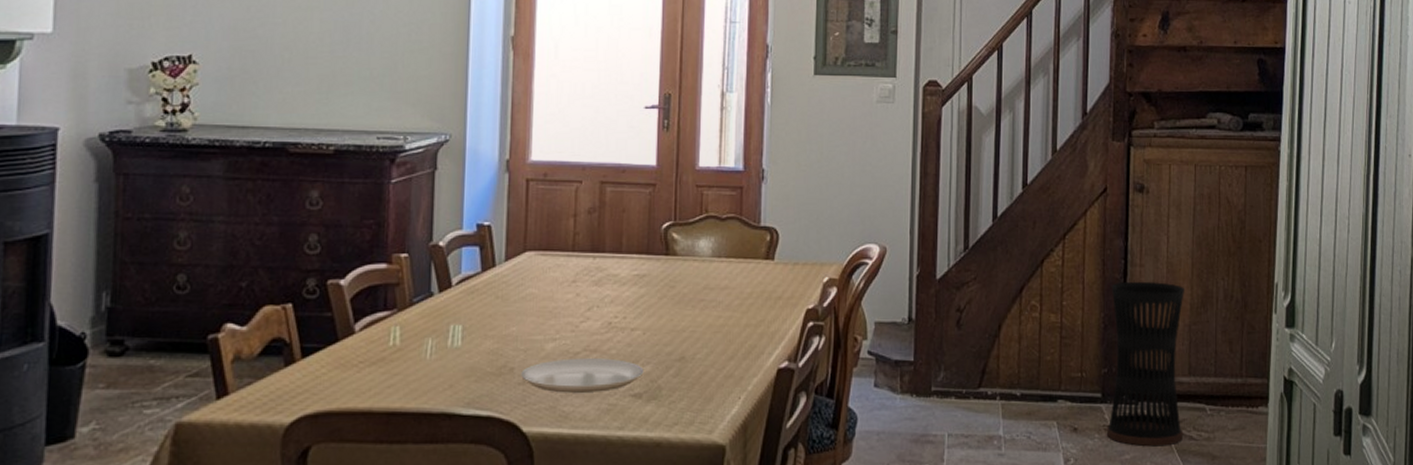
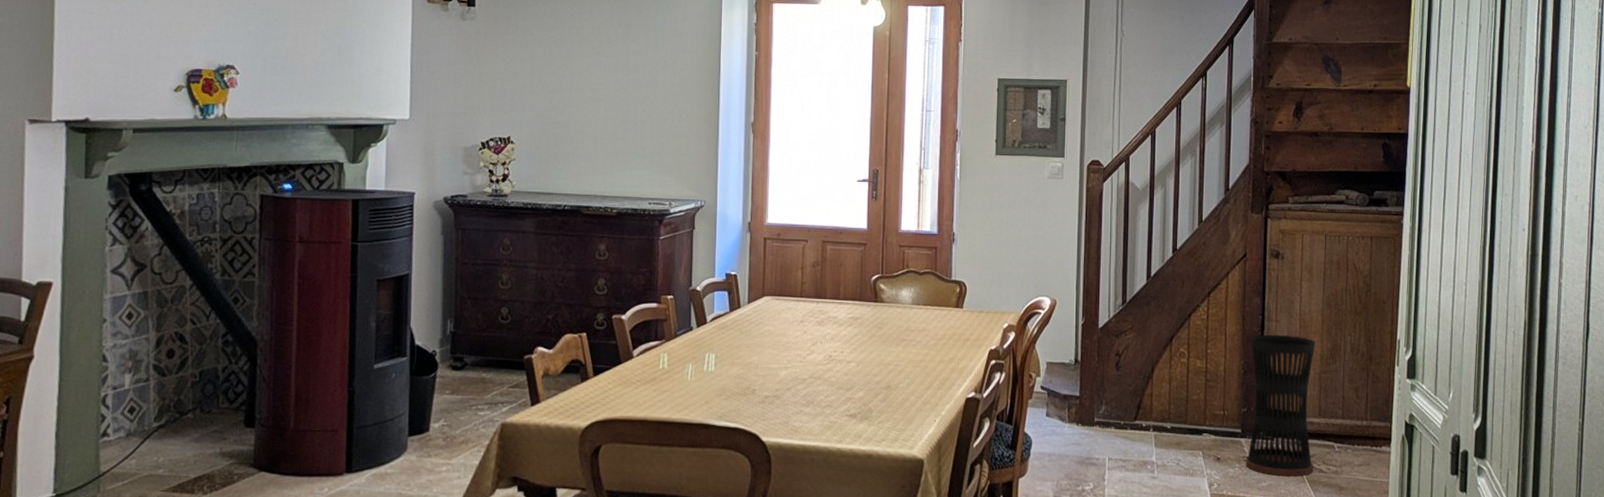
plate: present [521,357,644,393] -> none [761,383,858,412]

